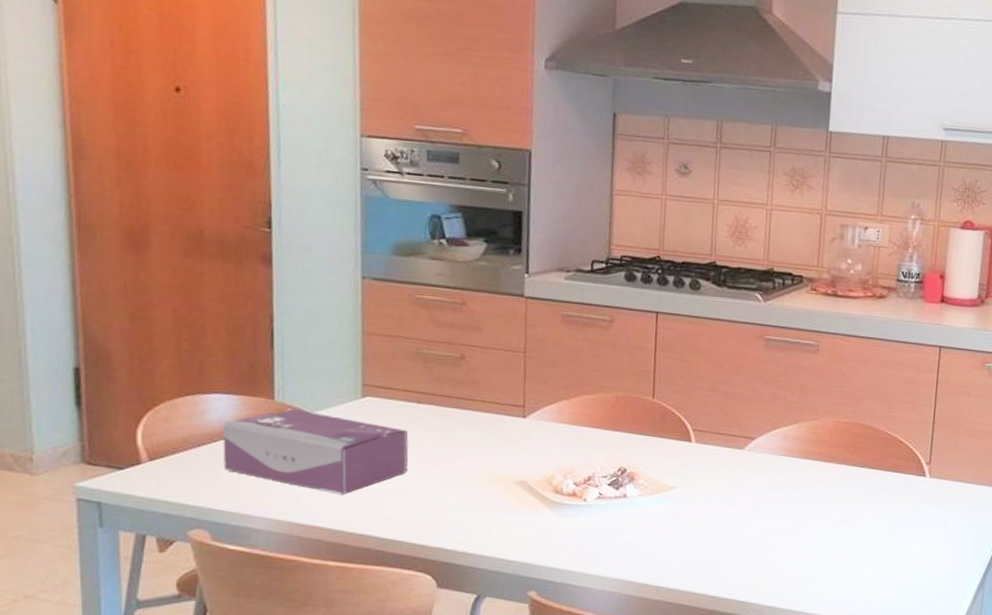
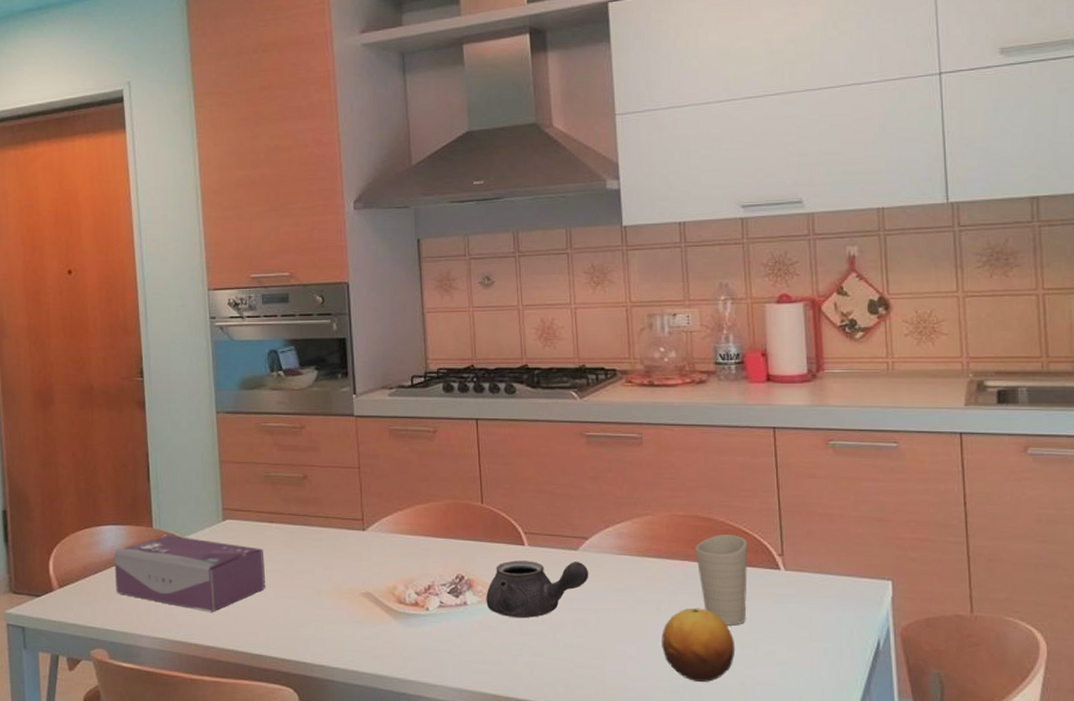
teapot: none [646,456,752,513] -> present [486,560,589,619]
fruit: none [810,508,877,575] -> present [661,607,736,682]
cup: none [853,442,901,525] -> present [695,534,748,626]

